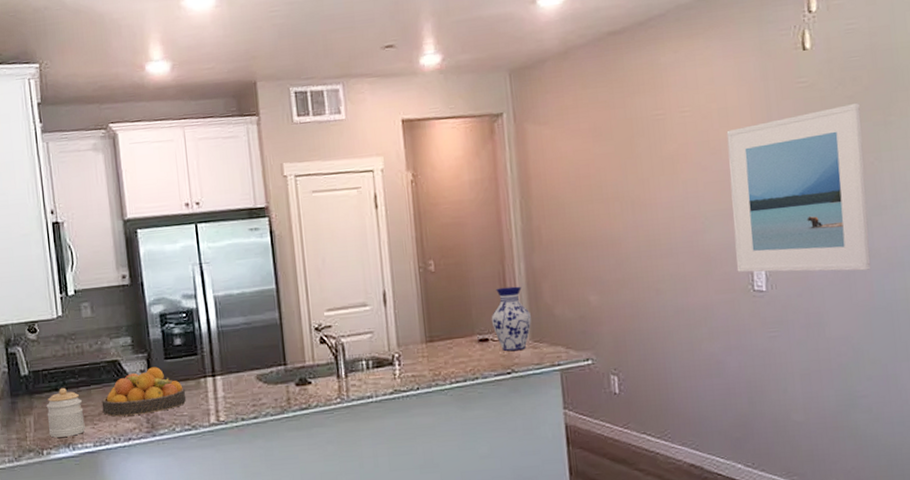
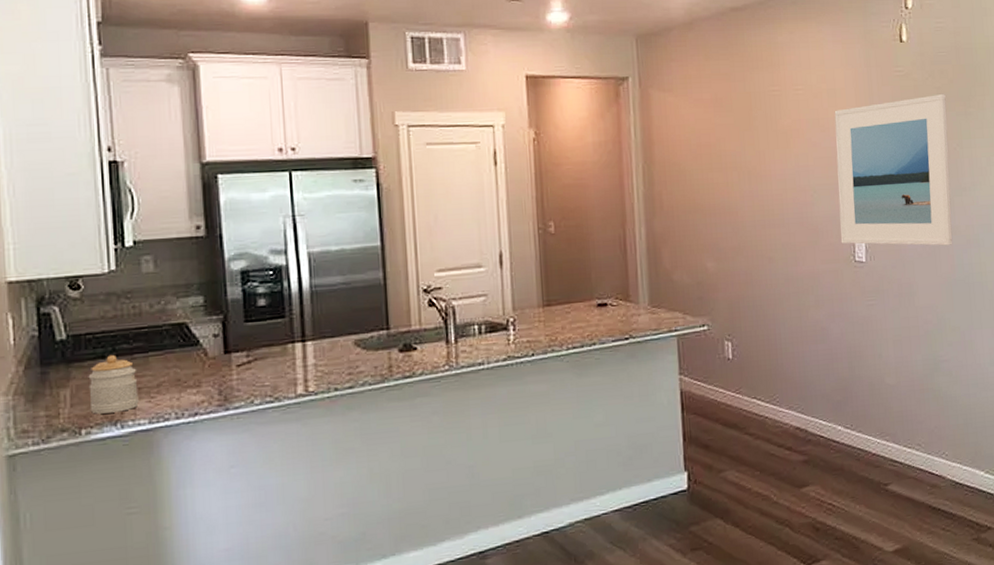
fruit bowl: present [101,367,186,417] -> none [162,330,269,388]
vase: present [491,286,532,351] -> none [610,251,651,317]

